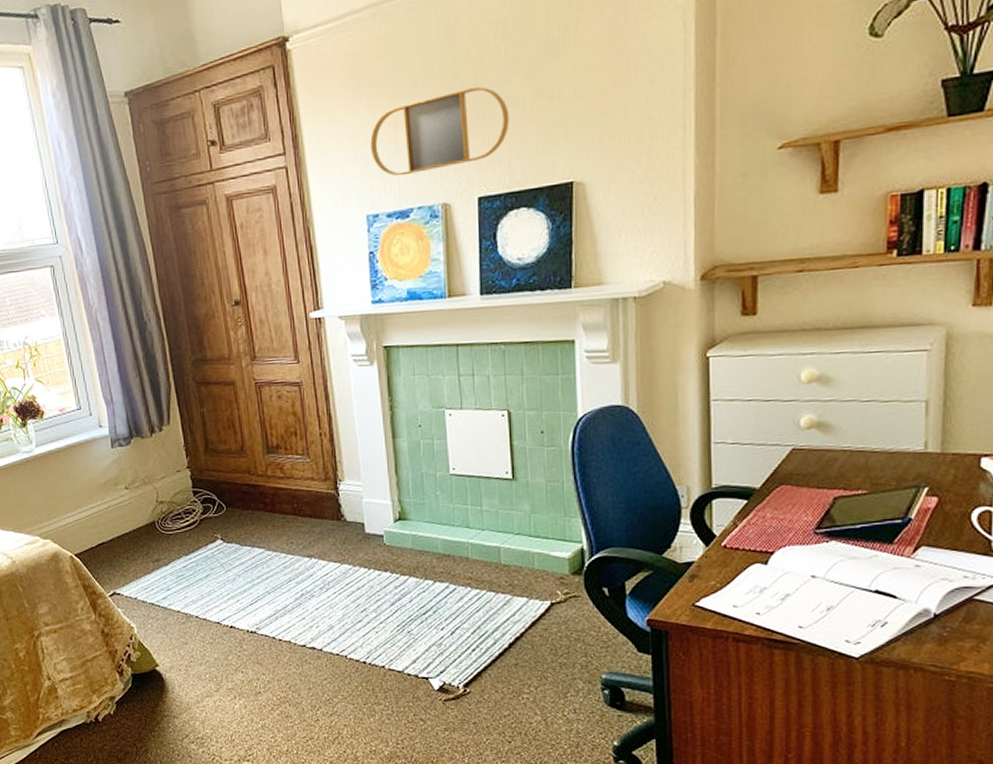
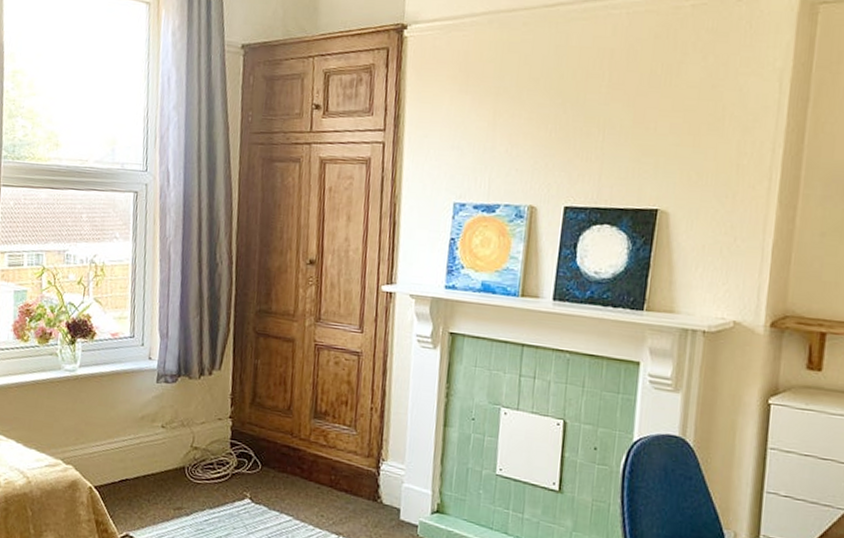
home mirror: present [370,87,509,176] -> none [467,104,605,173]

